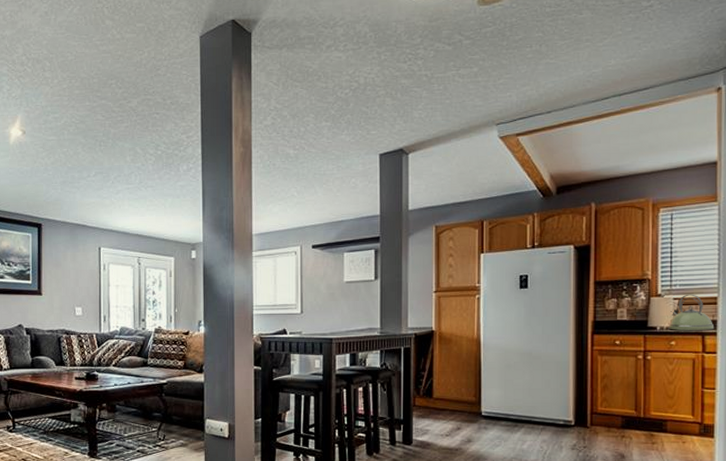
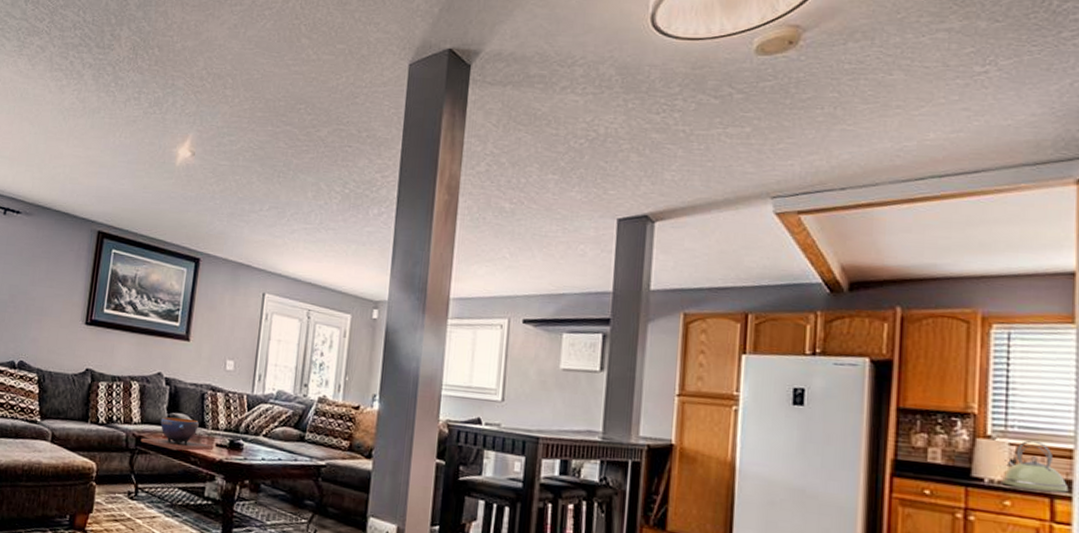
decorative bowl: none [12,360,74,387] -> present [141,417,214,451]

